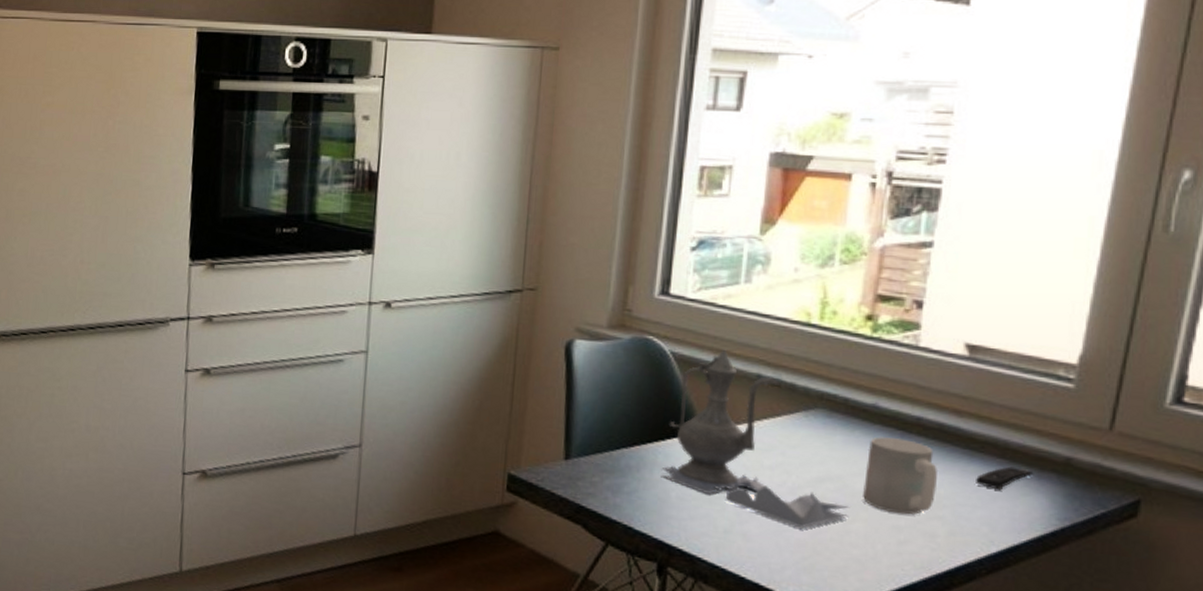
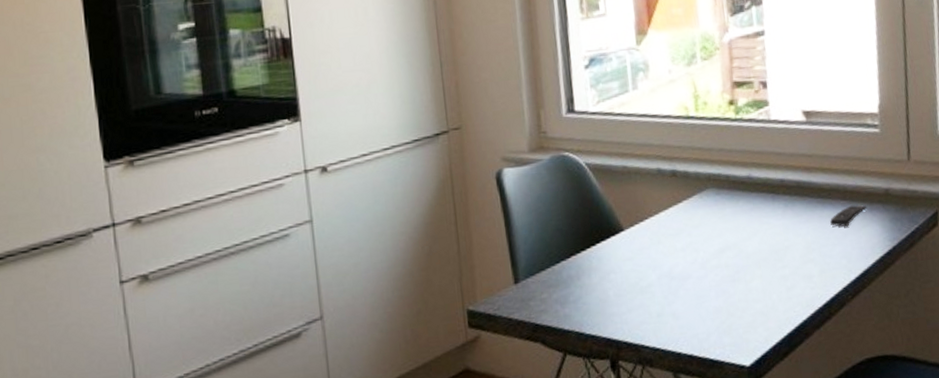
teapot: present [661,349,850,529] -> none [595,152,749,297]
mug: present [863,437,937,515] -> none [751,200,806,266]

